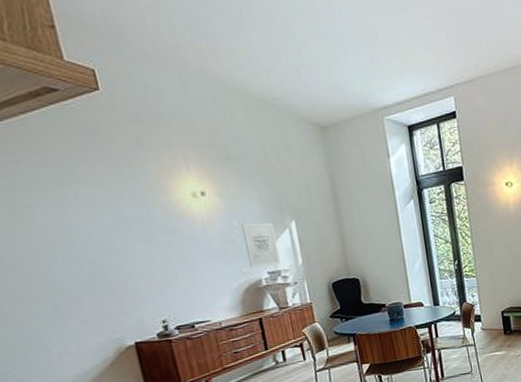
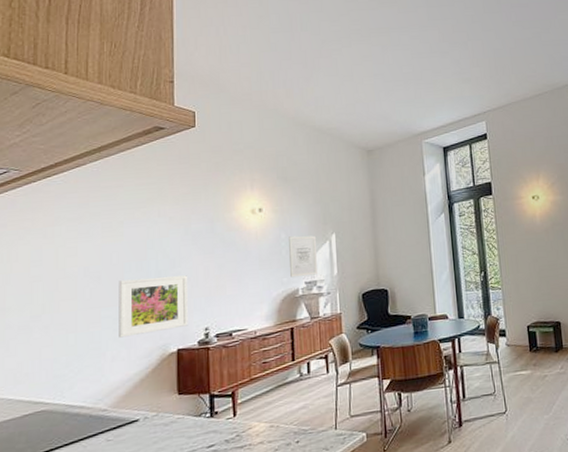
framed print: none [45,266,142,333] -> present [118,275,188,338]

